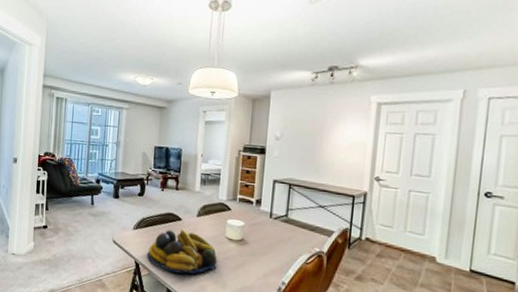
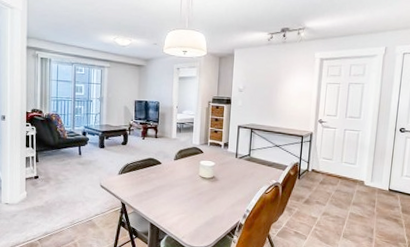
fruit bowl: present [147,229,217,274] -> none [132,171,193,209]

